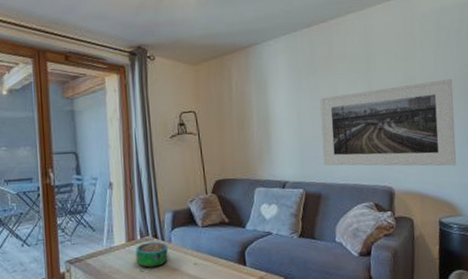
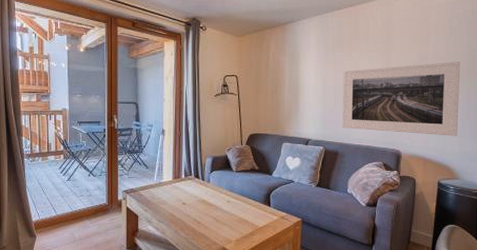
decorative bowl: present [135,241,168,268] -> none [180,180,206,201]

